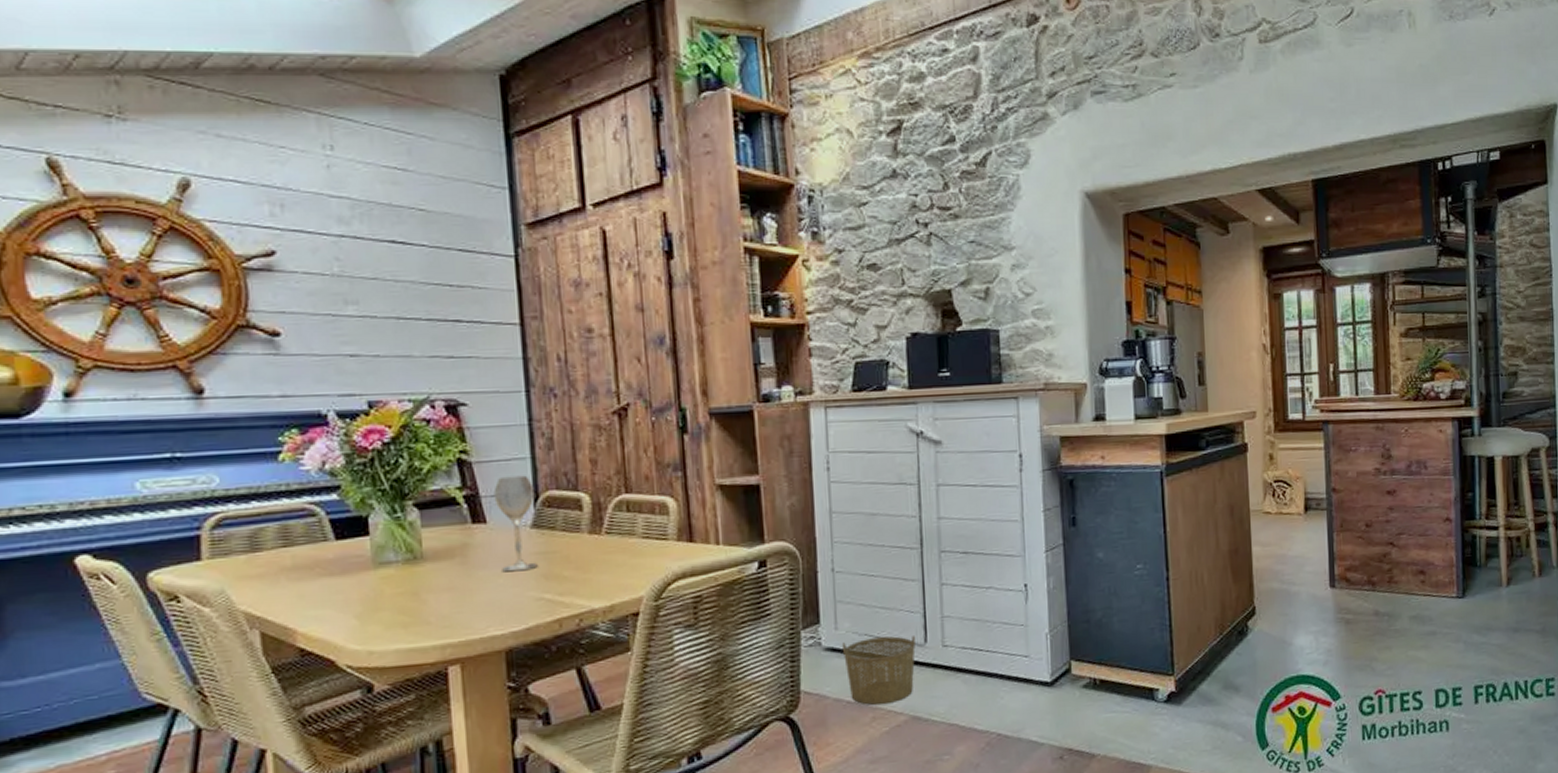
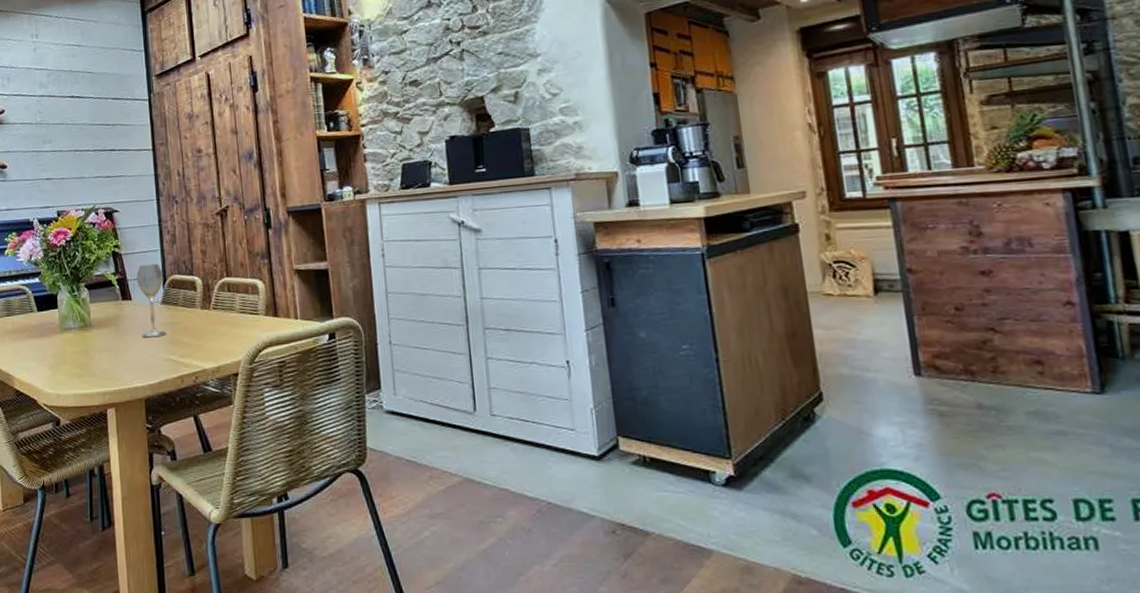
basket: present [841,636,916,705] -> none [400,404,466,465]

